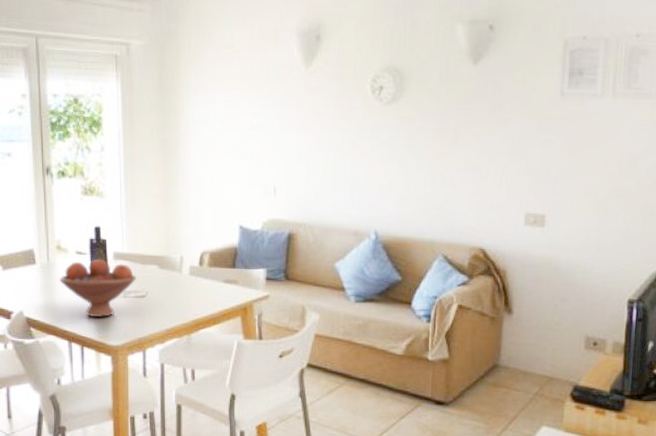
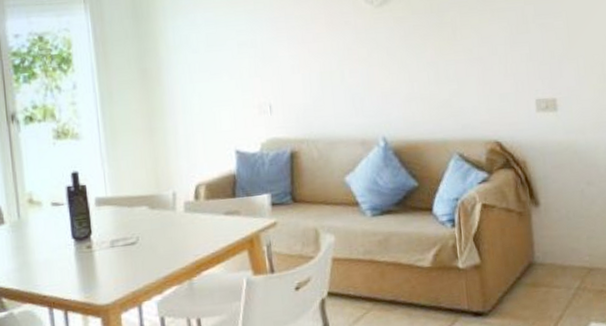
fruit bowl: present [60,259,136,317] -> none [34,207,124,275]

